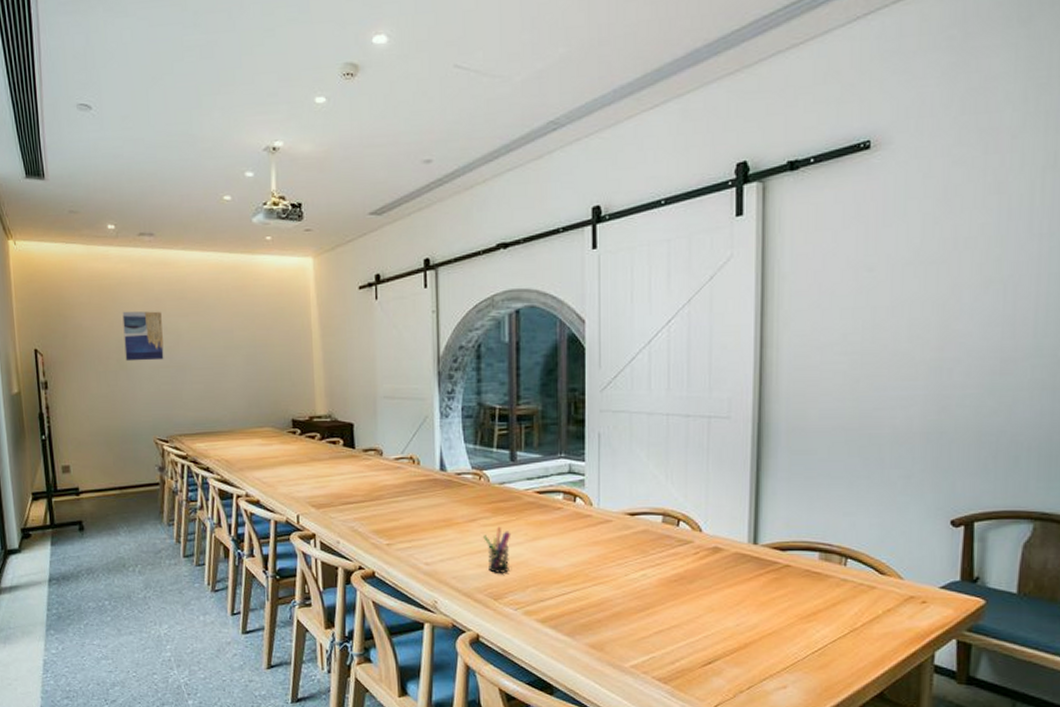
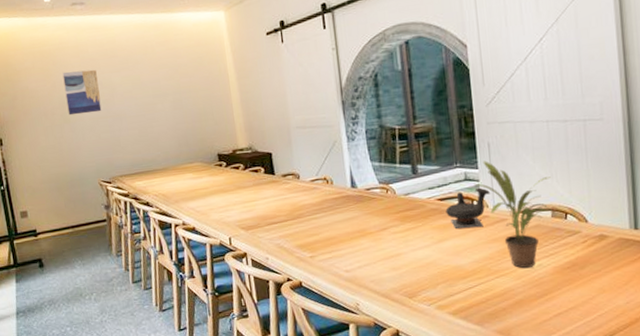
pen holder: present [483,526,511,573] -> none [395,232,420,274]
teapot: none [544,482,595,528] -> present [445,187,490,229]
potted plant: none [578,453,668,576] -> present [474,161,557,268]

